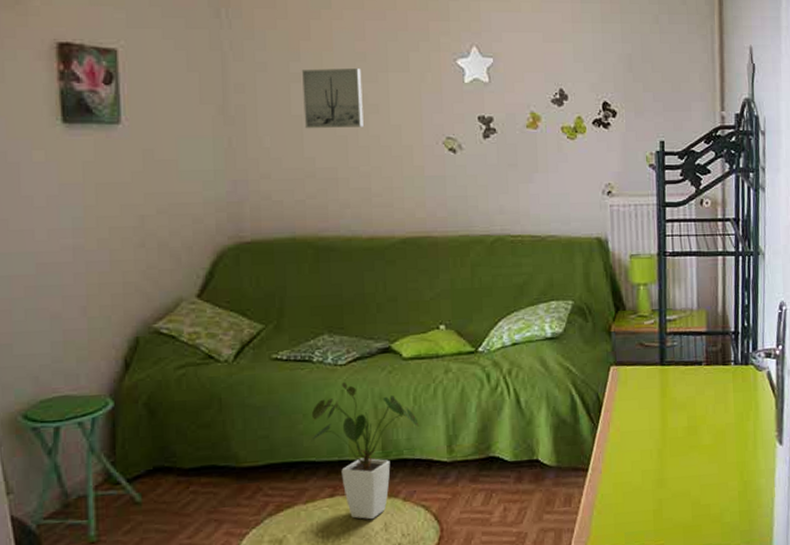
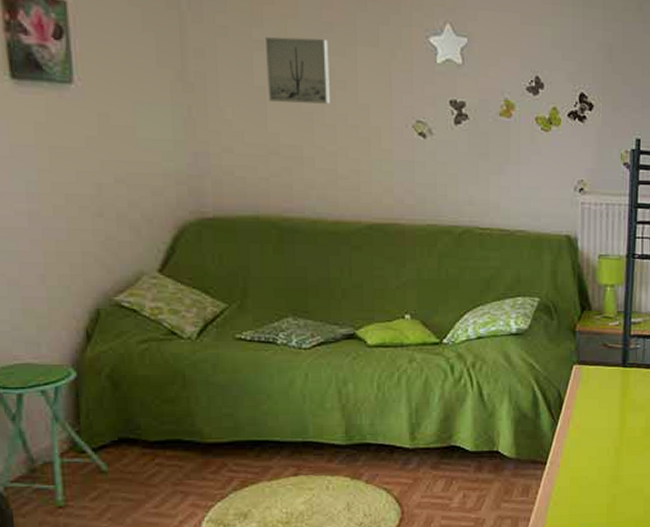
house plant: present [309,382,419,520] -> none [273,365,382,499]

